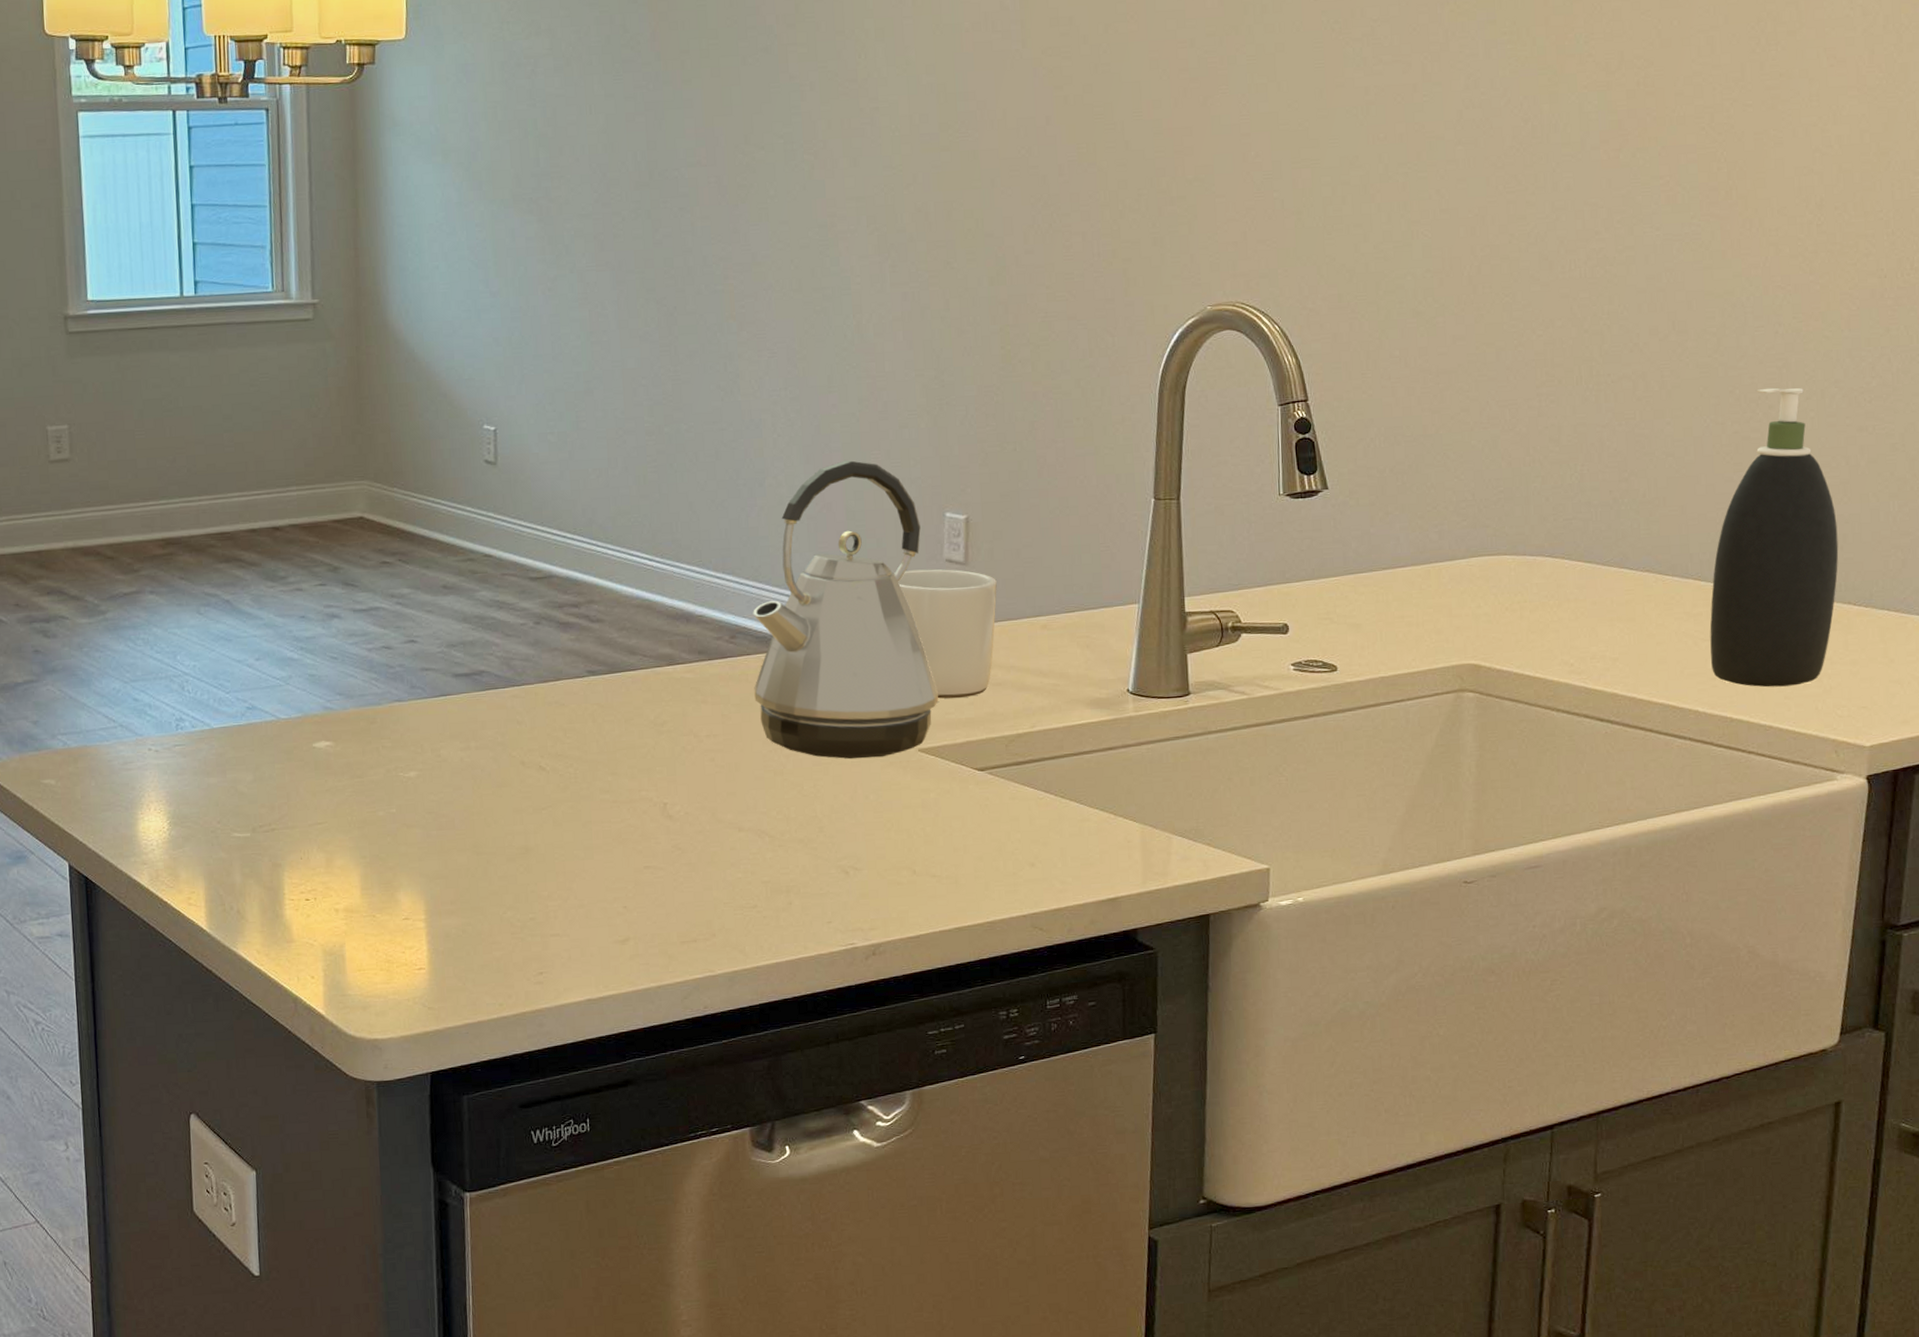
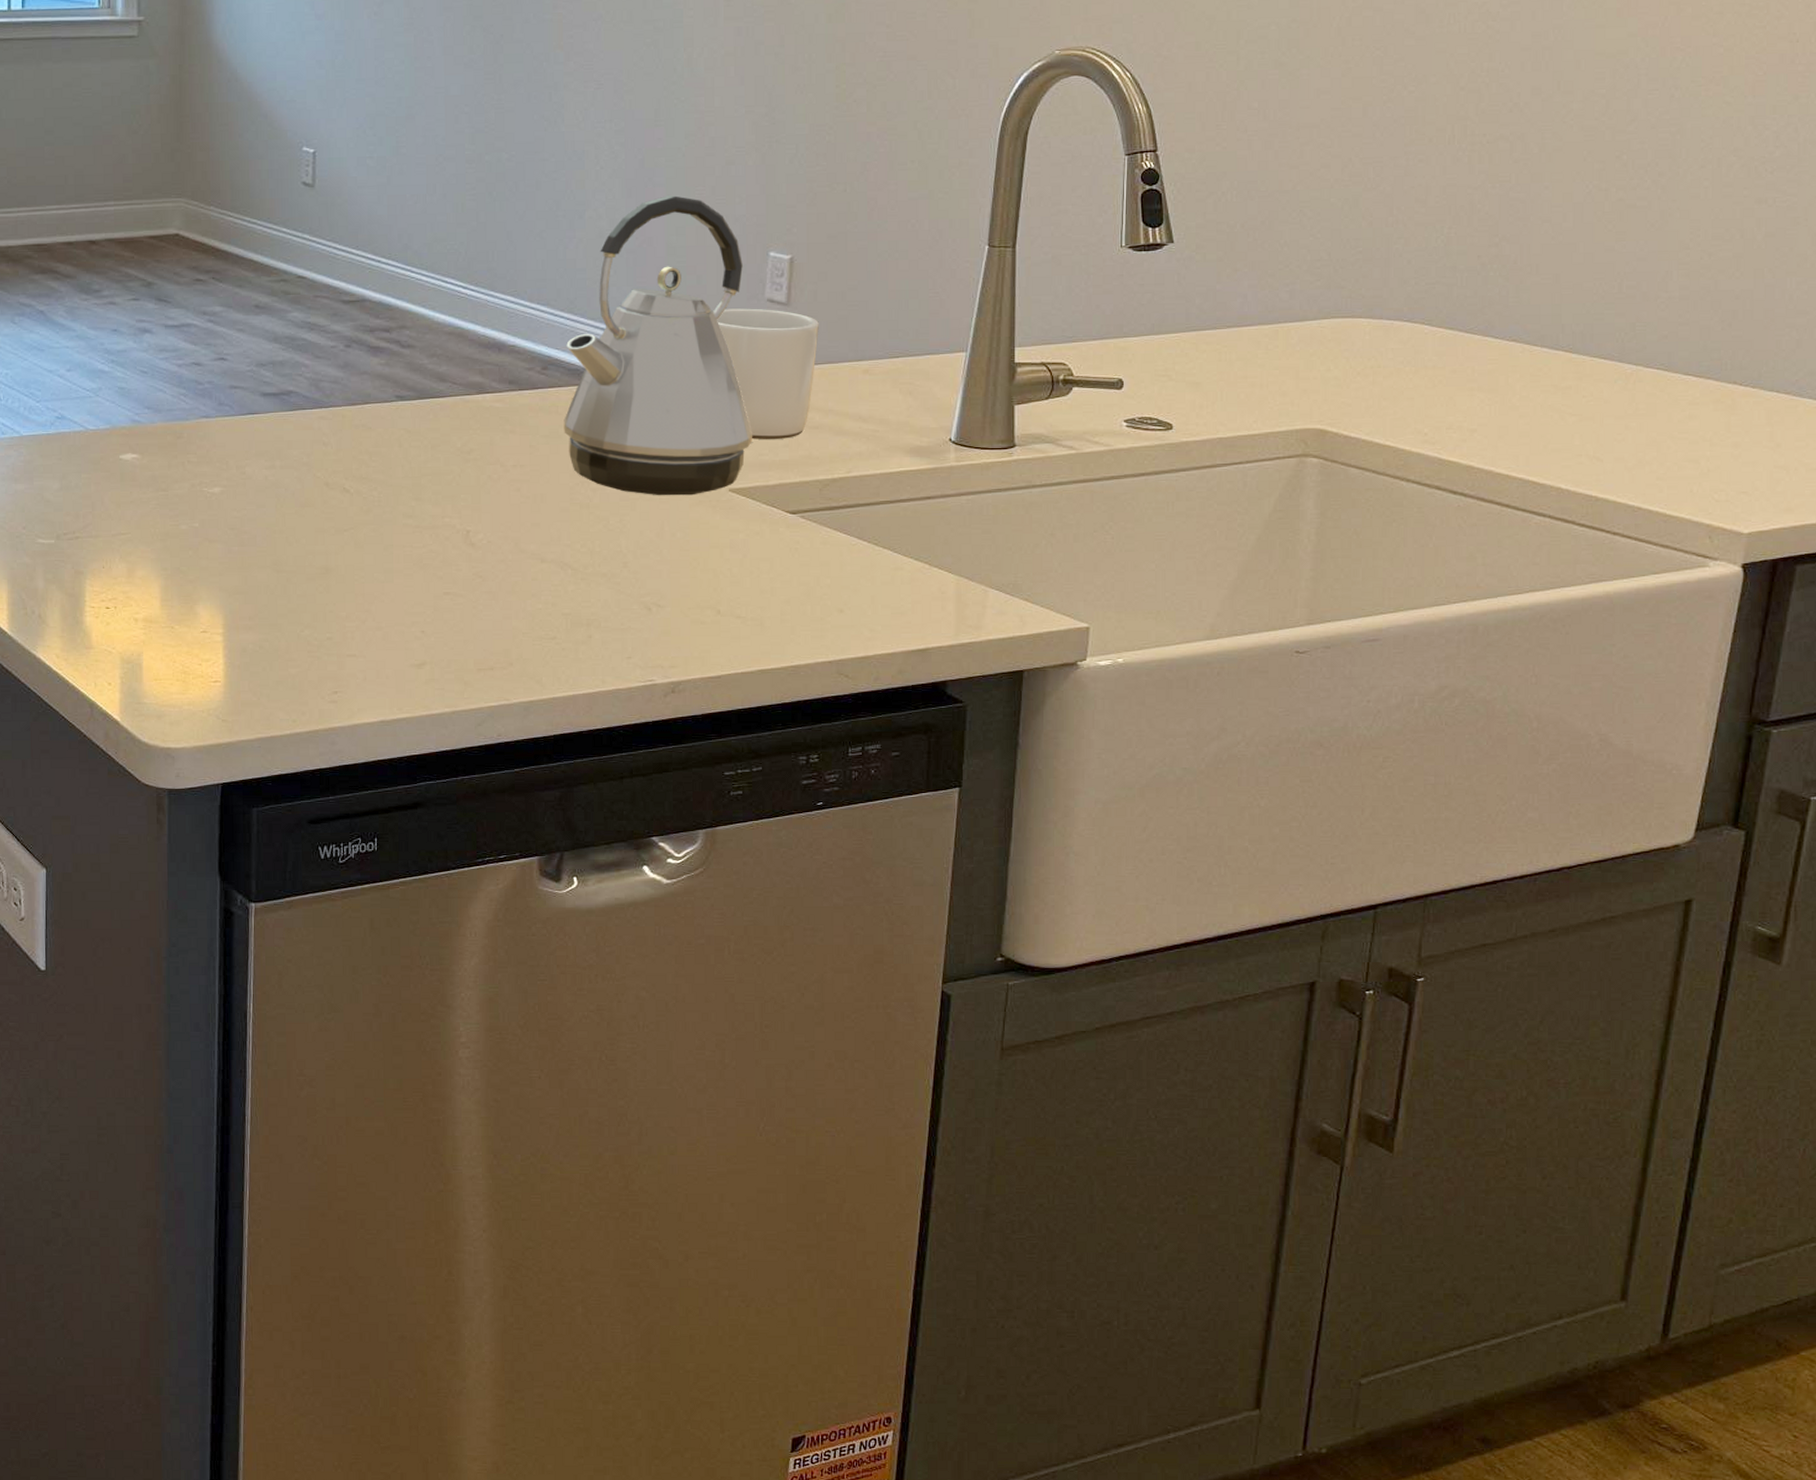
soap dispenser: present [1709,387,1839,687] -> none [1578,154,1727,467]

